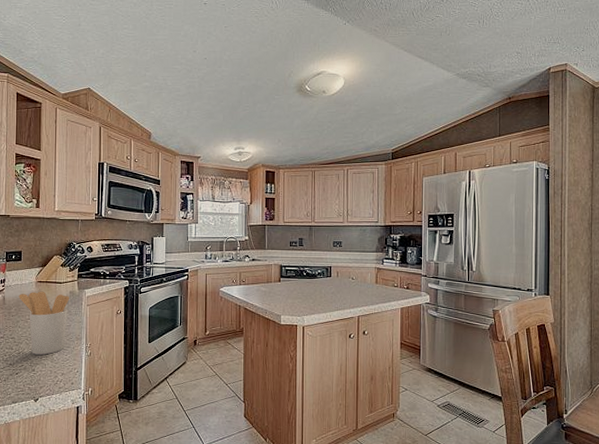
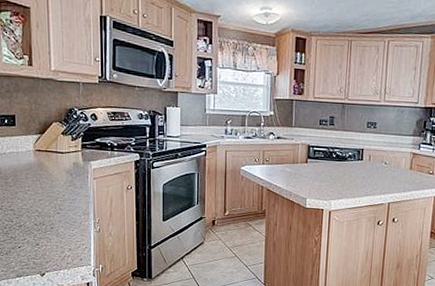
utensil holder: present [19,291,70,355] -> none [15,160,74,229]

